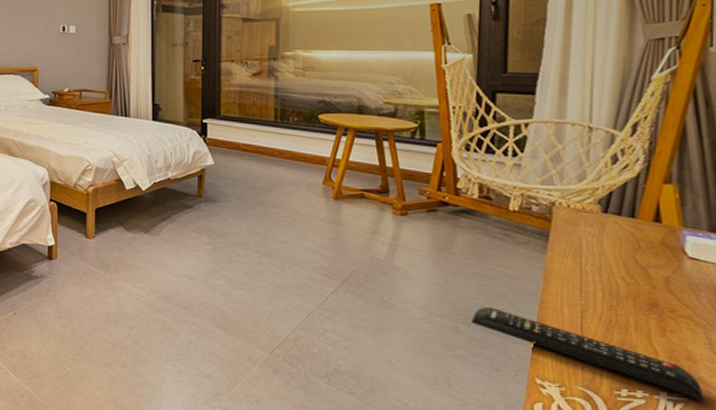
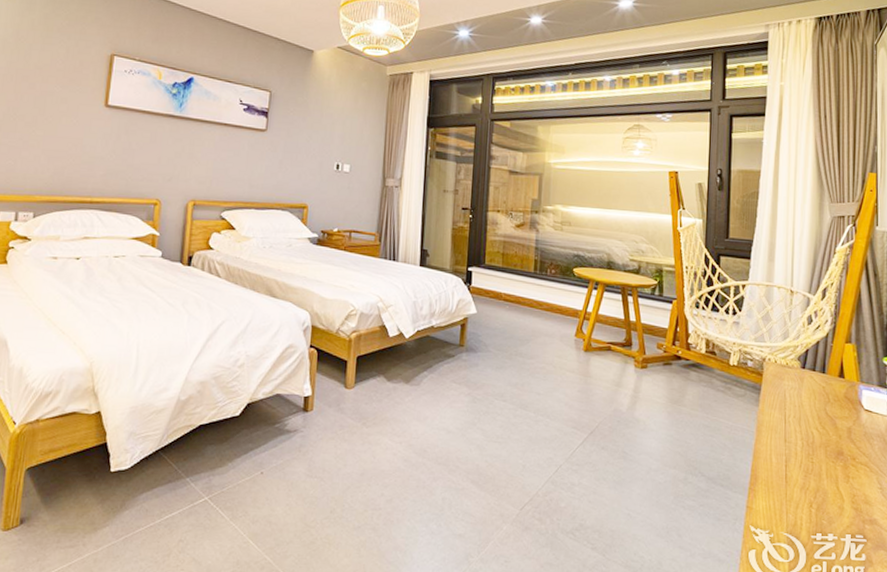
remote control: present [471,306,706,400] -> none [698,457,879,541]

